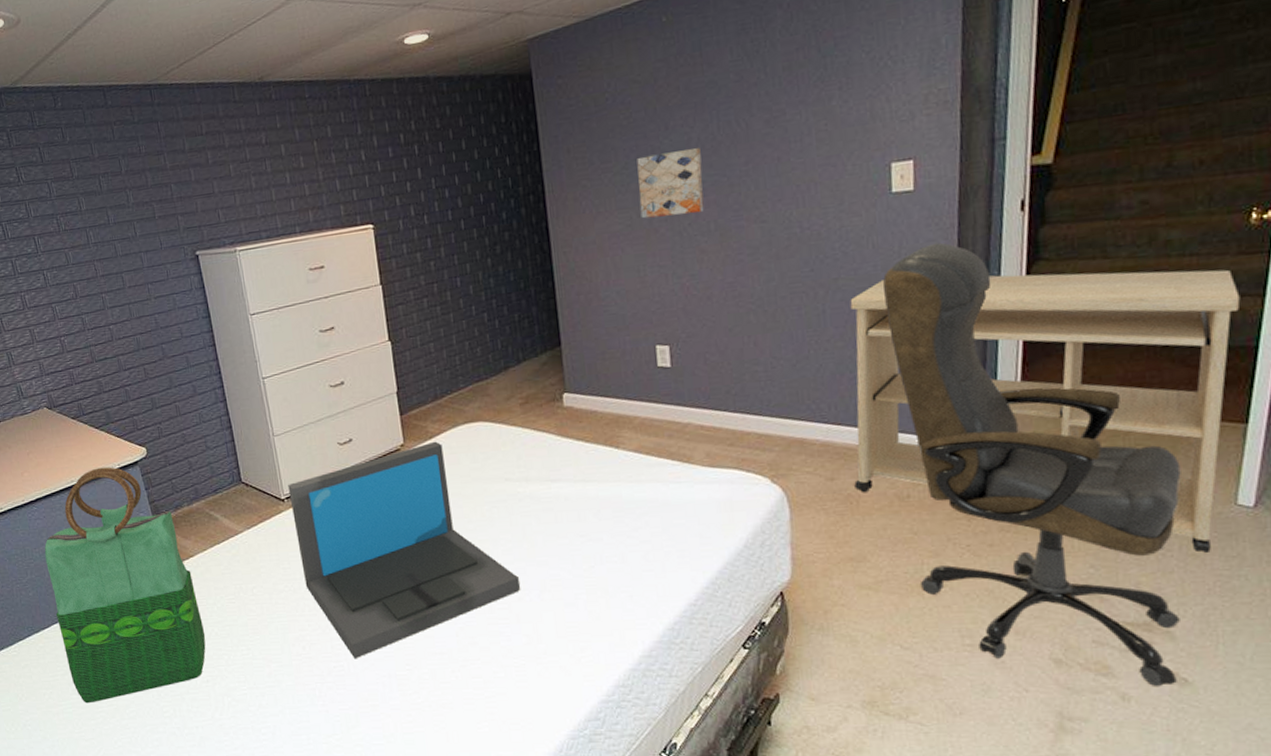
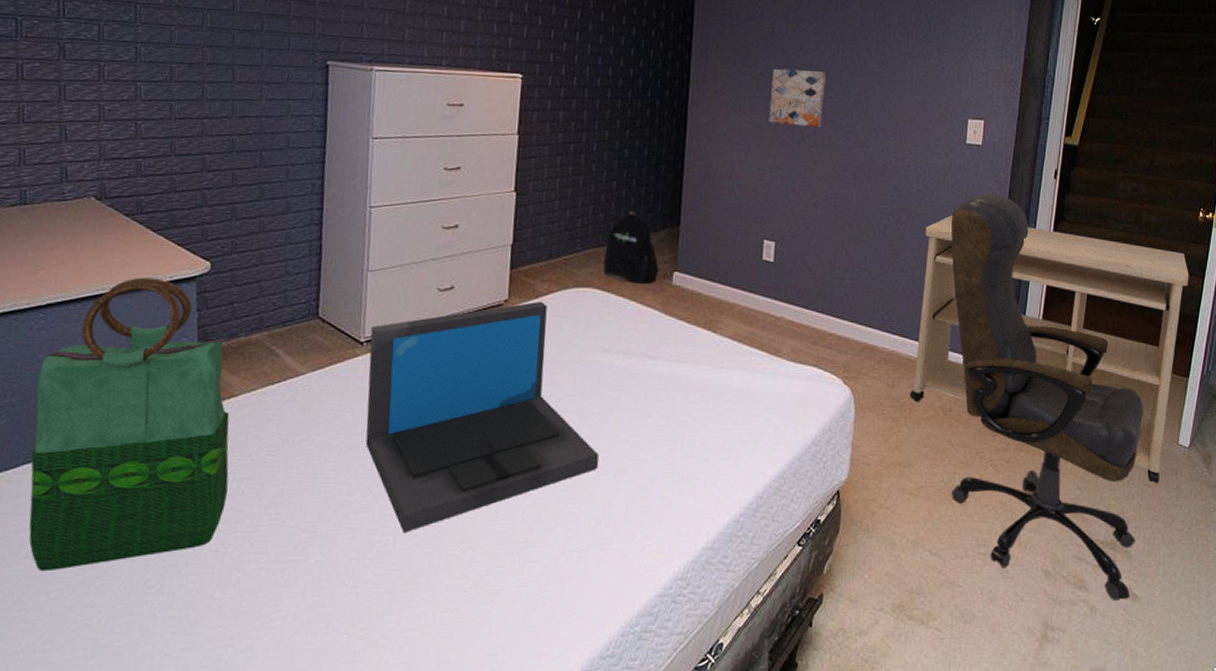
backpack: none [488,339,548,411] -> present [603,211,659,284]

